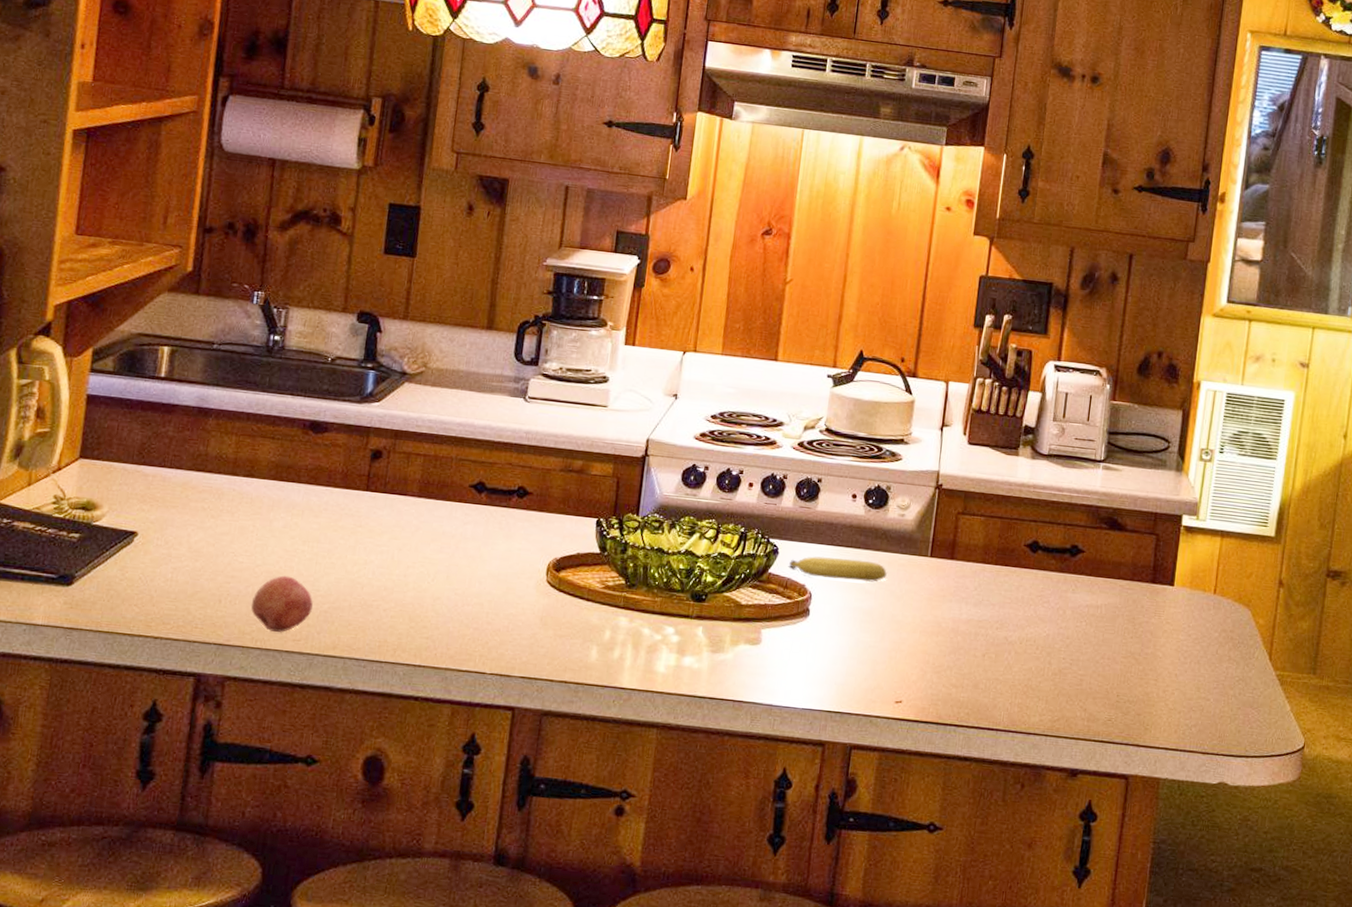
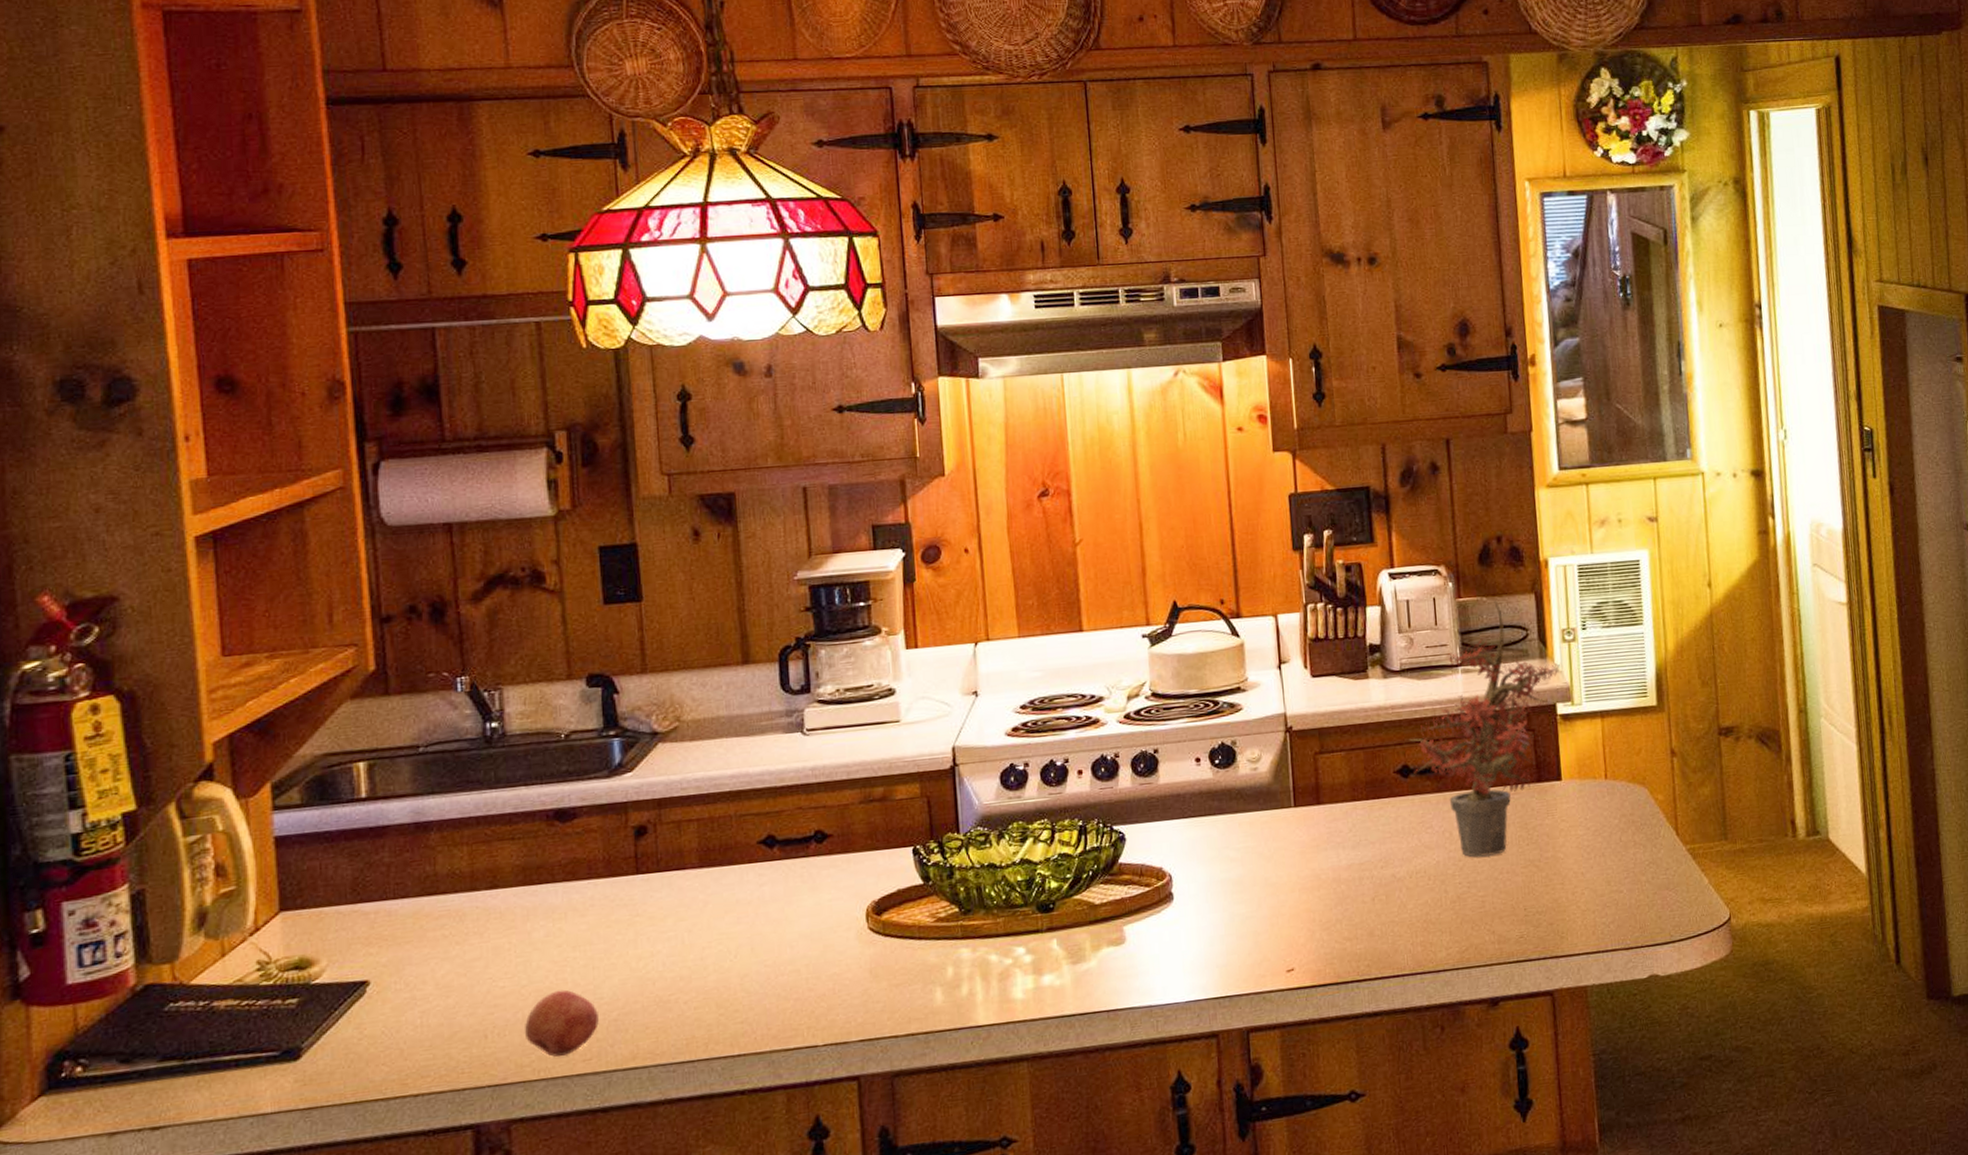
fruit: present [789,556,887,583] -> none [1140,826,1250,857]
potted plant: none [1040,409,1193,640] -> present [1408,600,1560,857]

